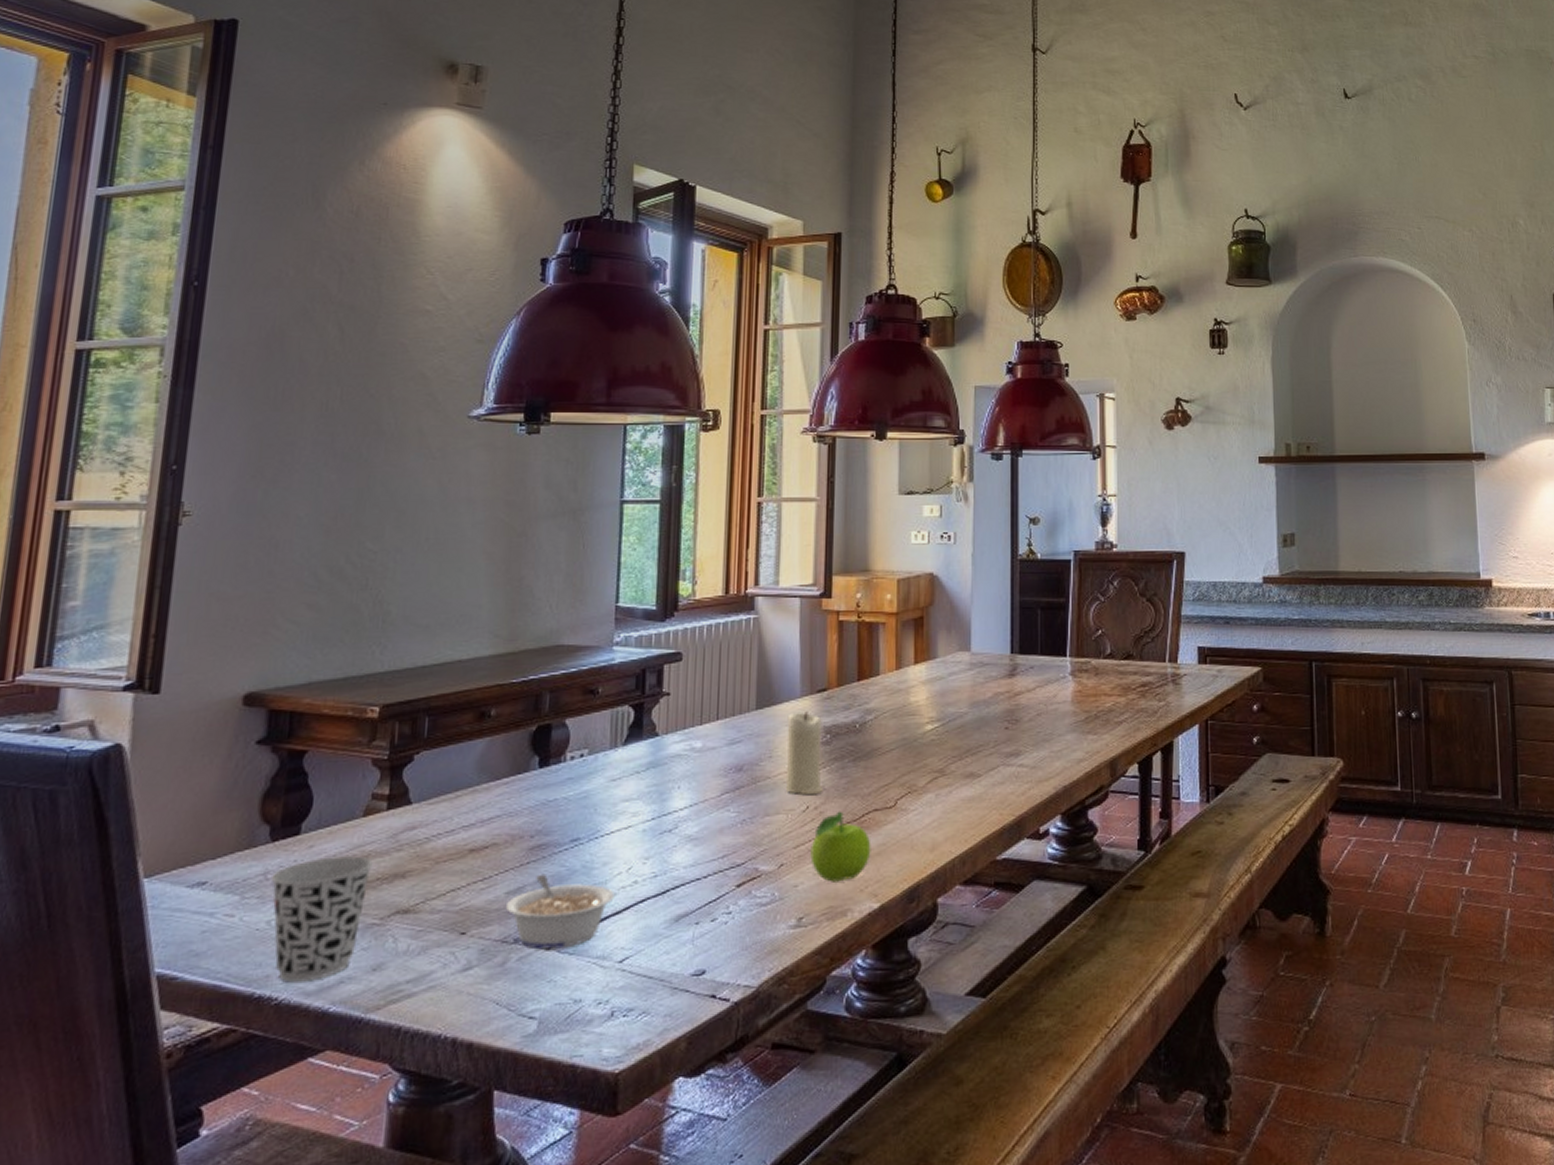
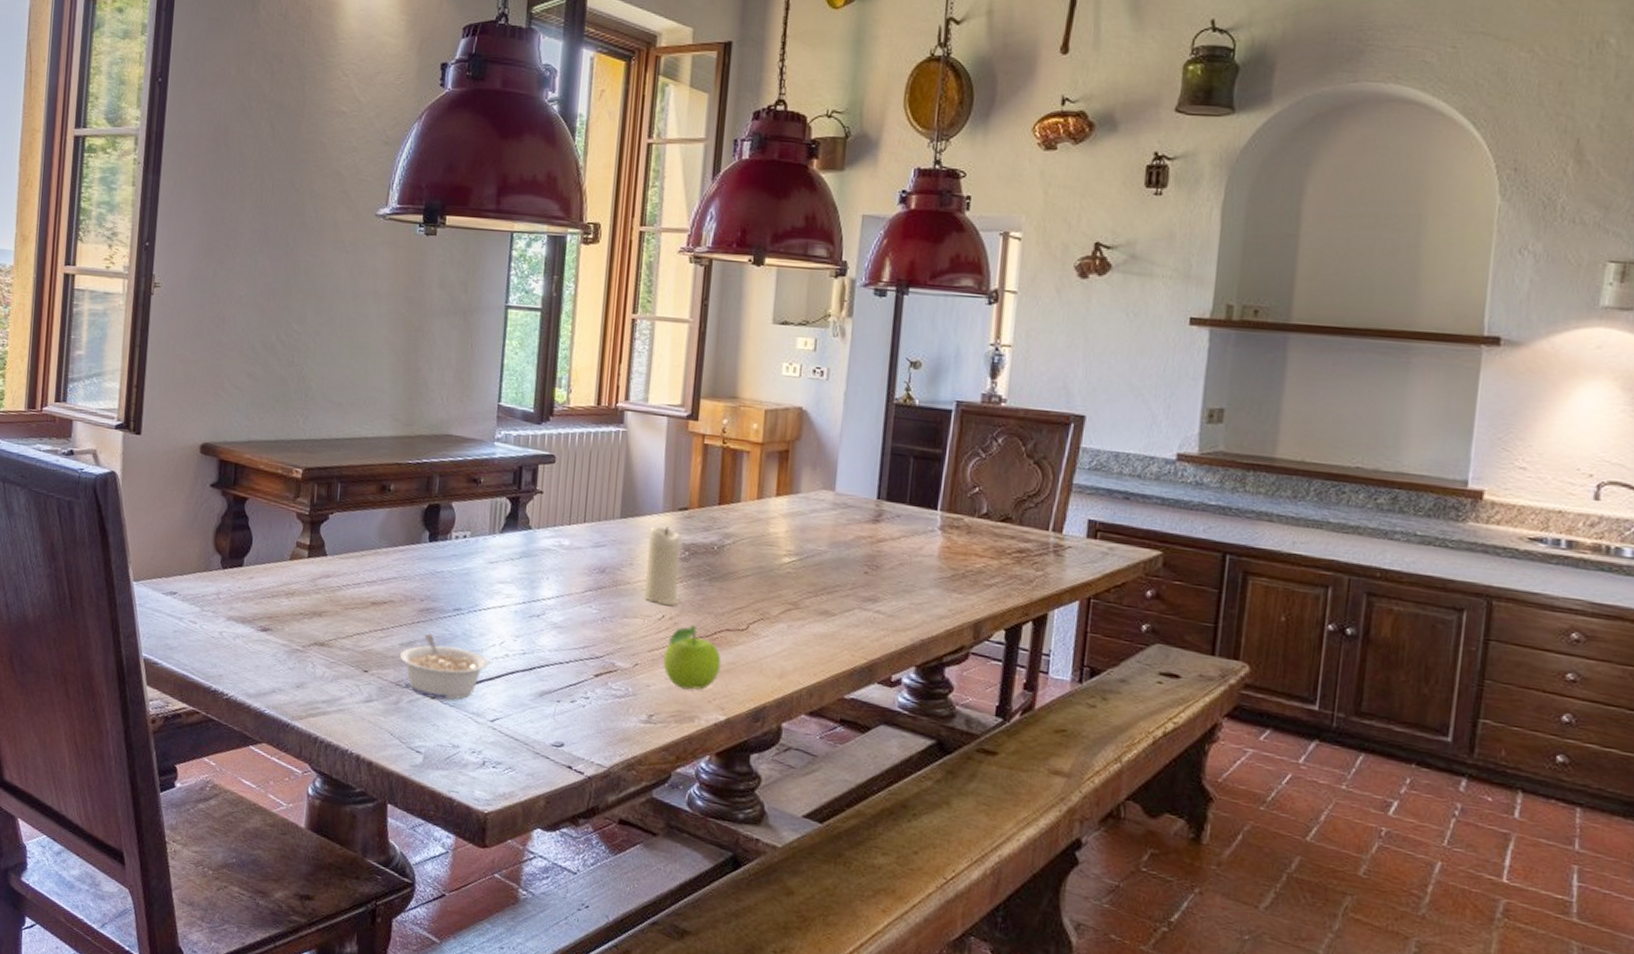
cup: present [270,856,373,983] -> none [222,588,297,686]

